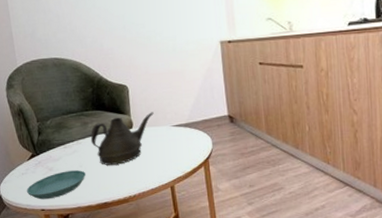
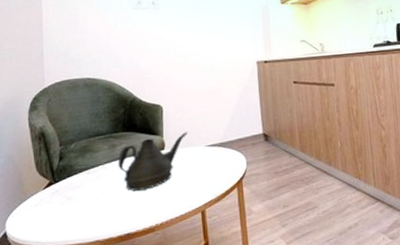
saucer: present [26,170,86,200] -> none [37,198,109,235]

